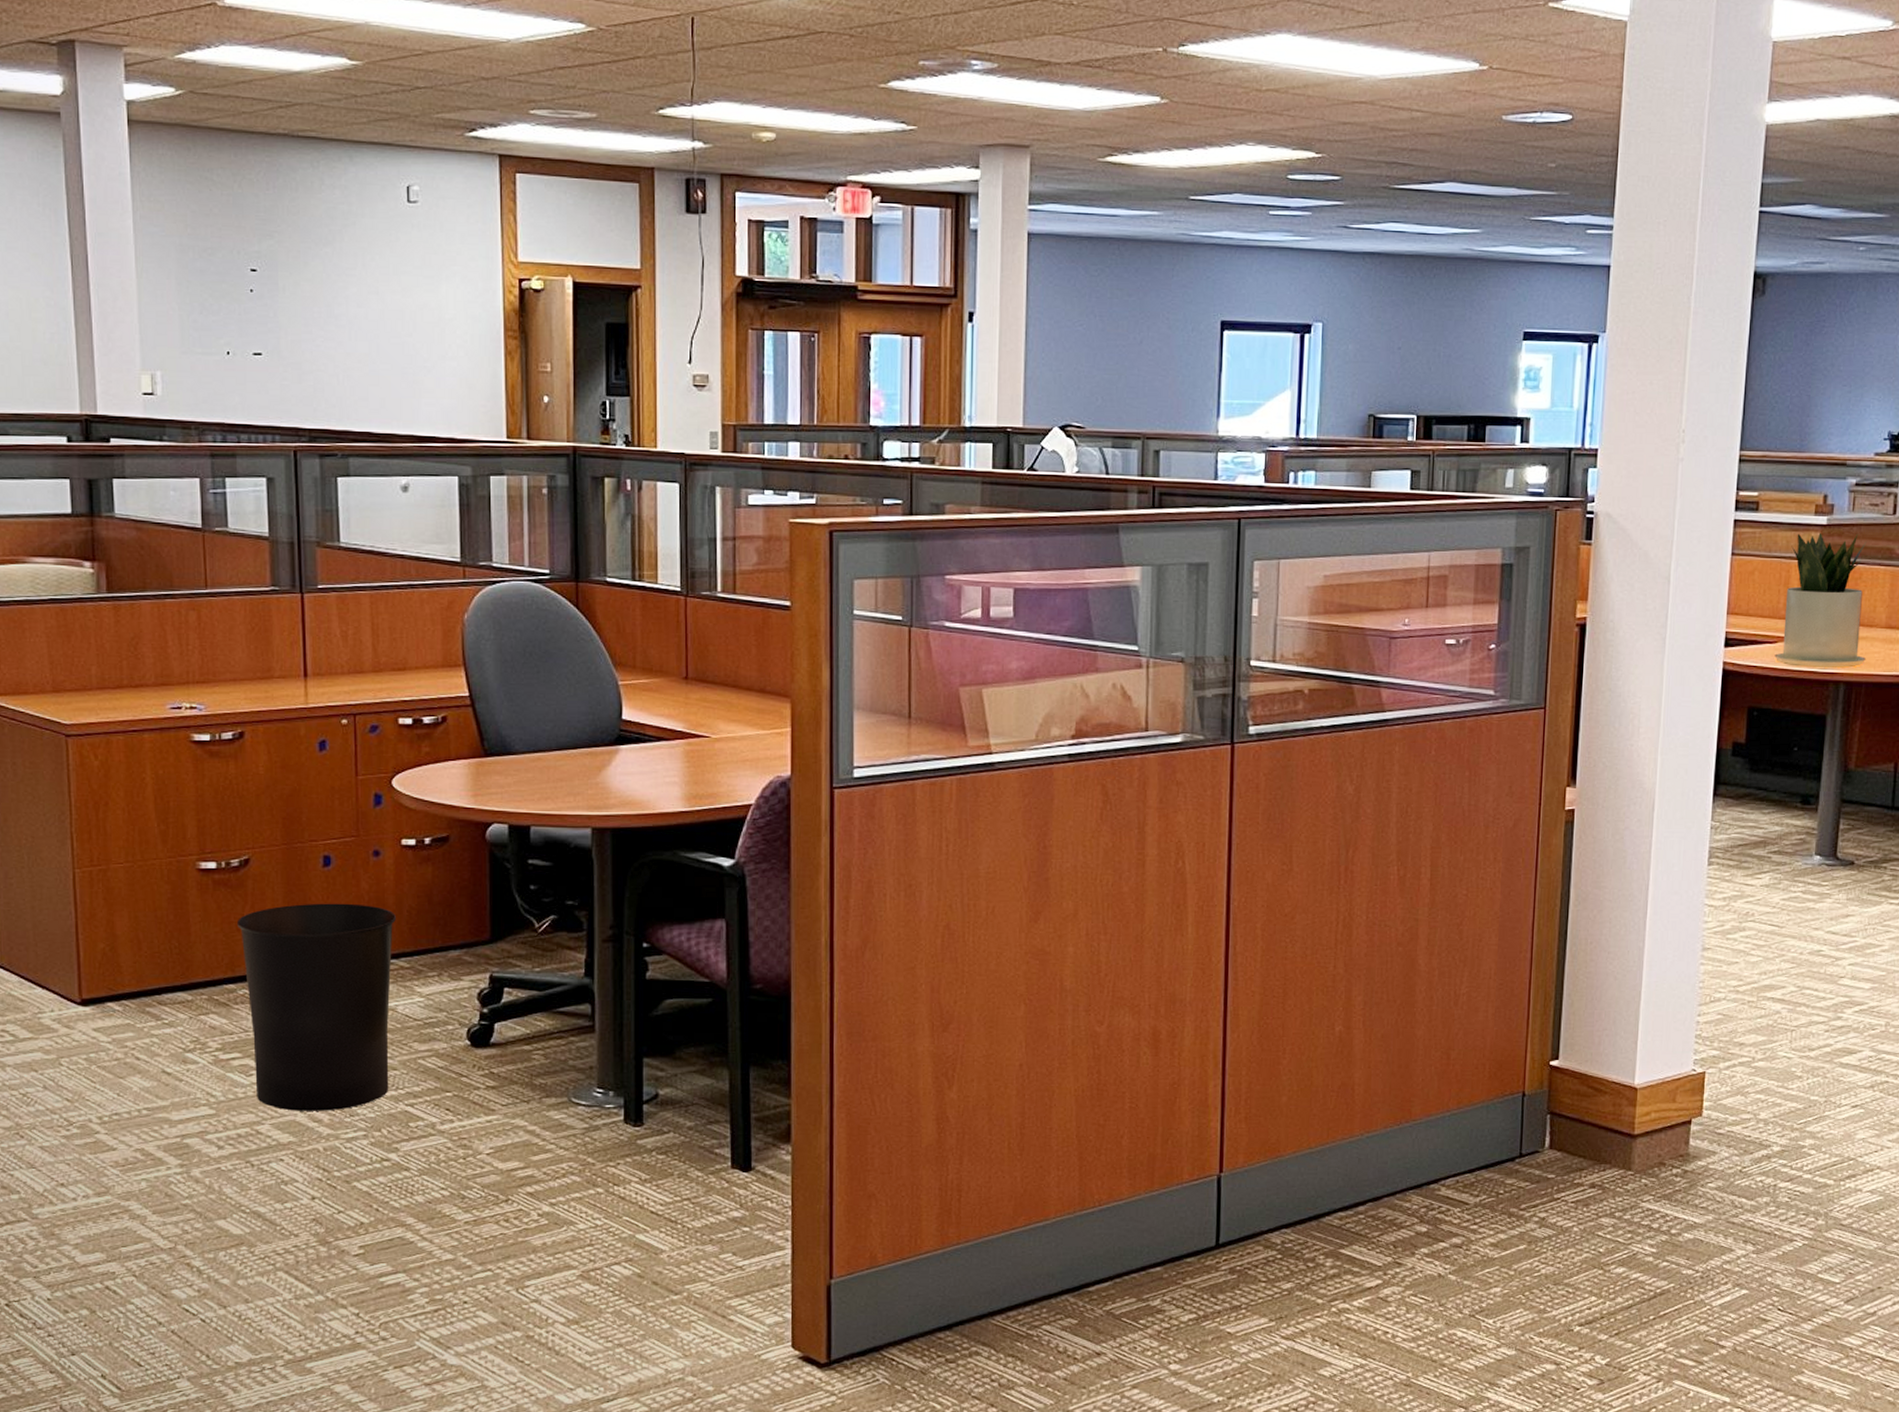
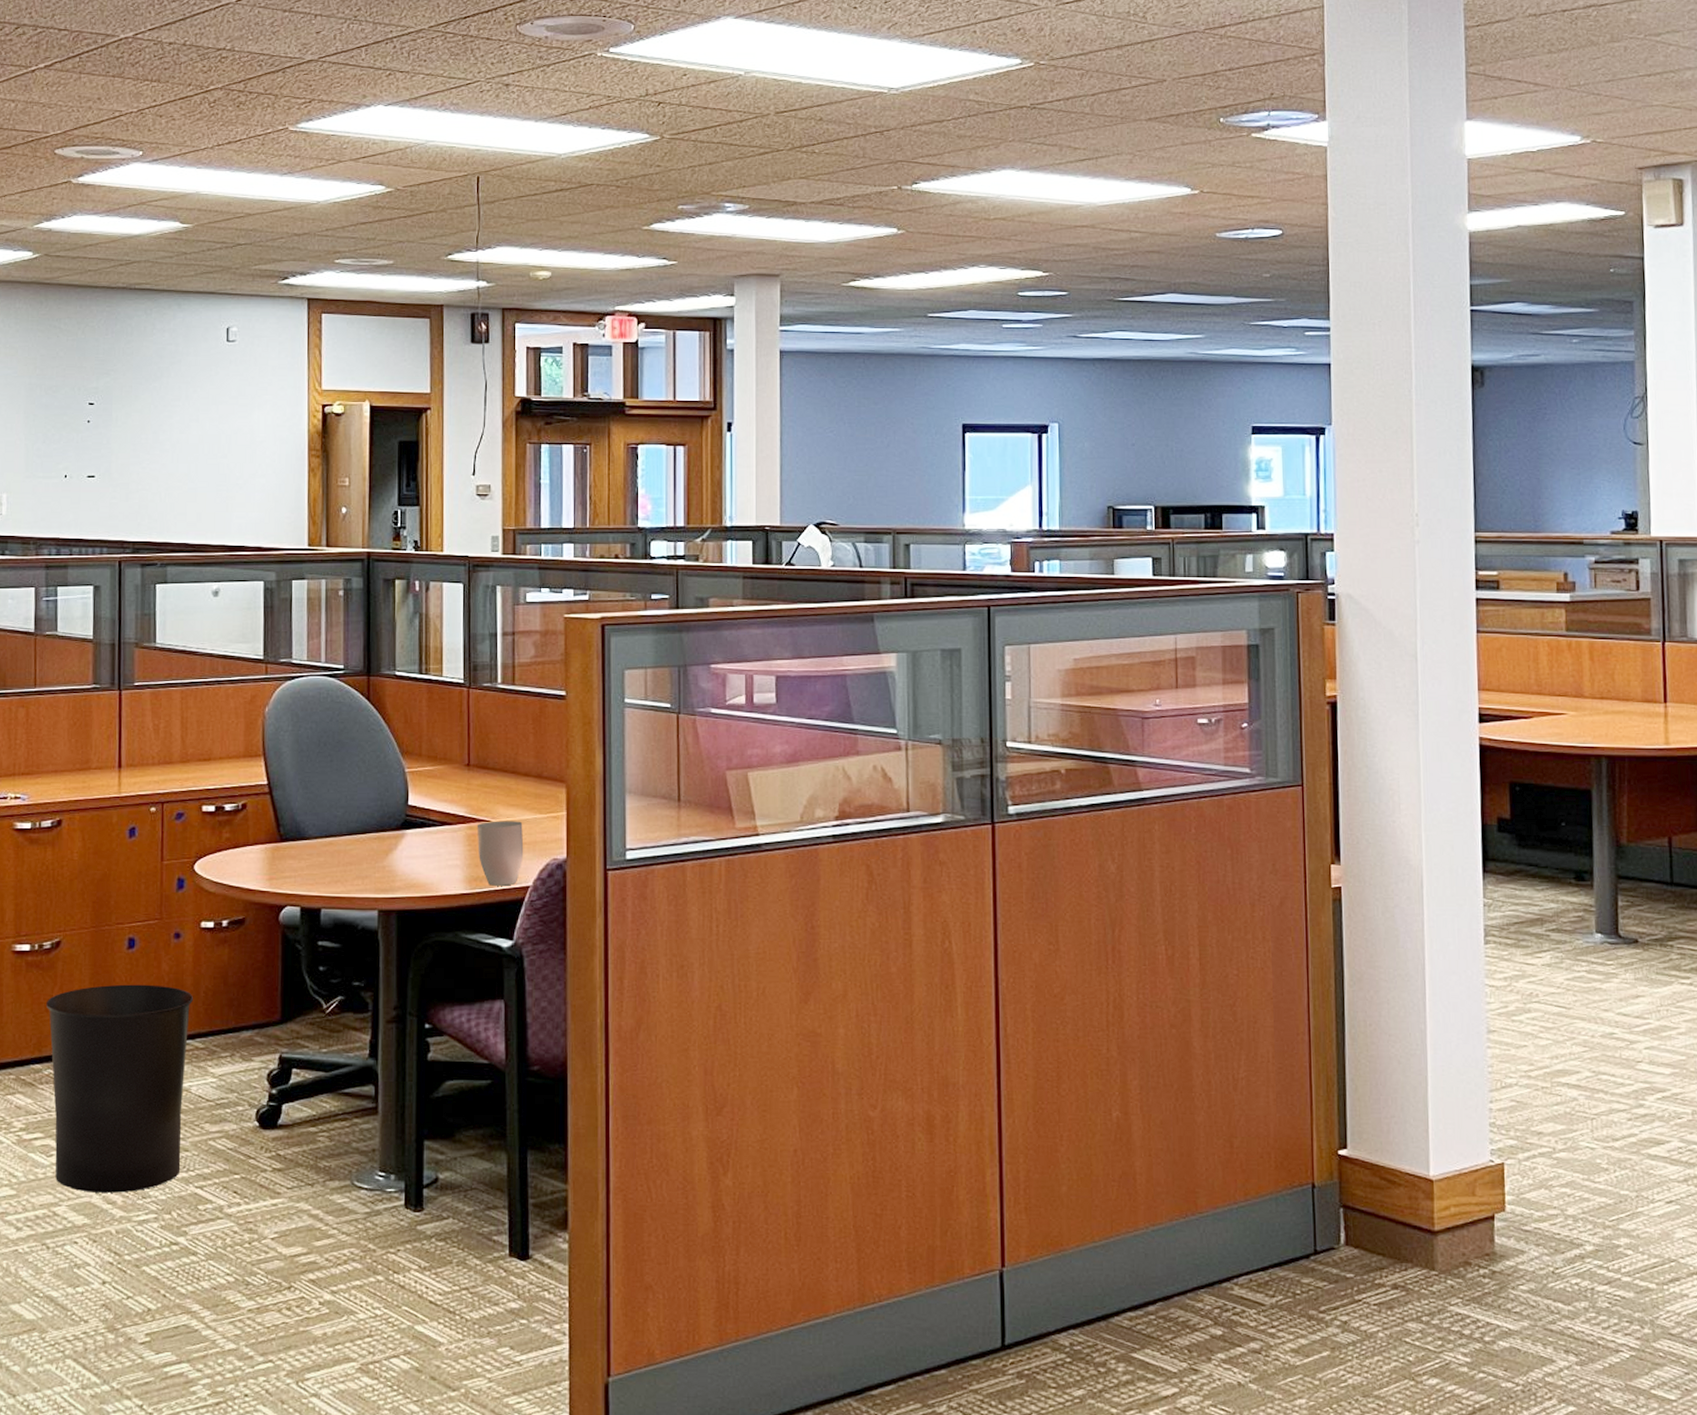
mug: none [695,736,746,804] -> present [476,821,524,886]
planter: present [1774,532,1867,669] -> none [1531,609,1625,743]

